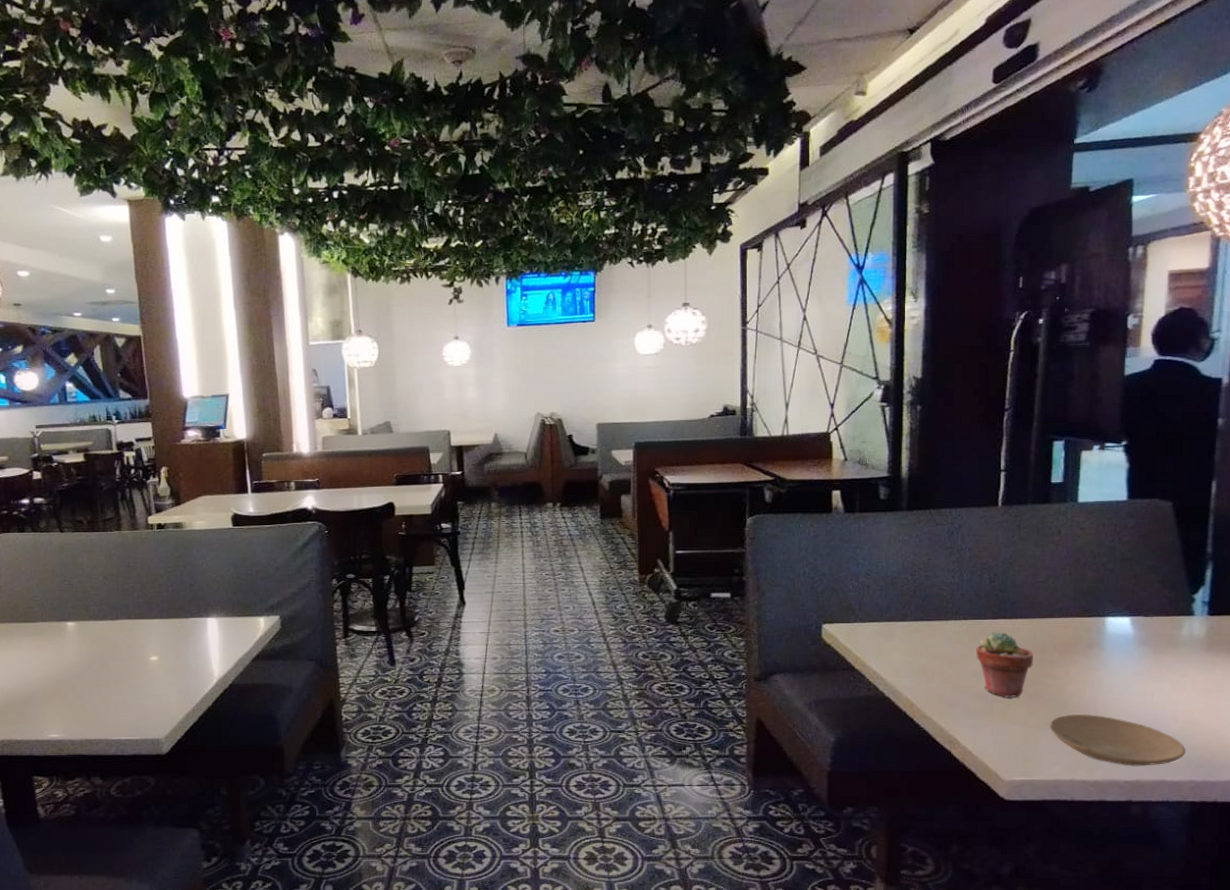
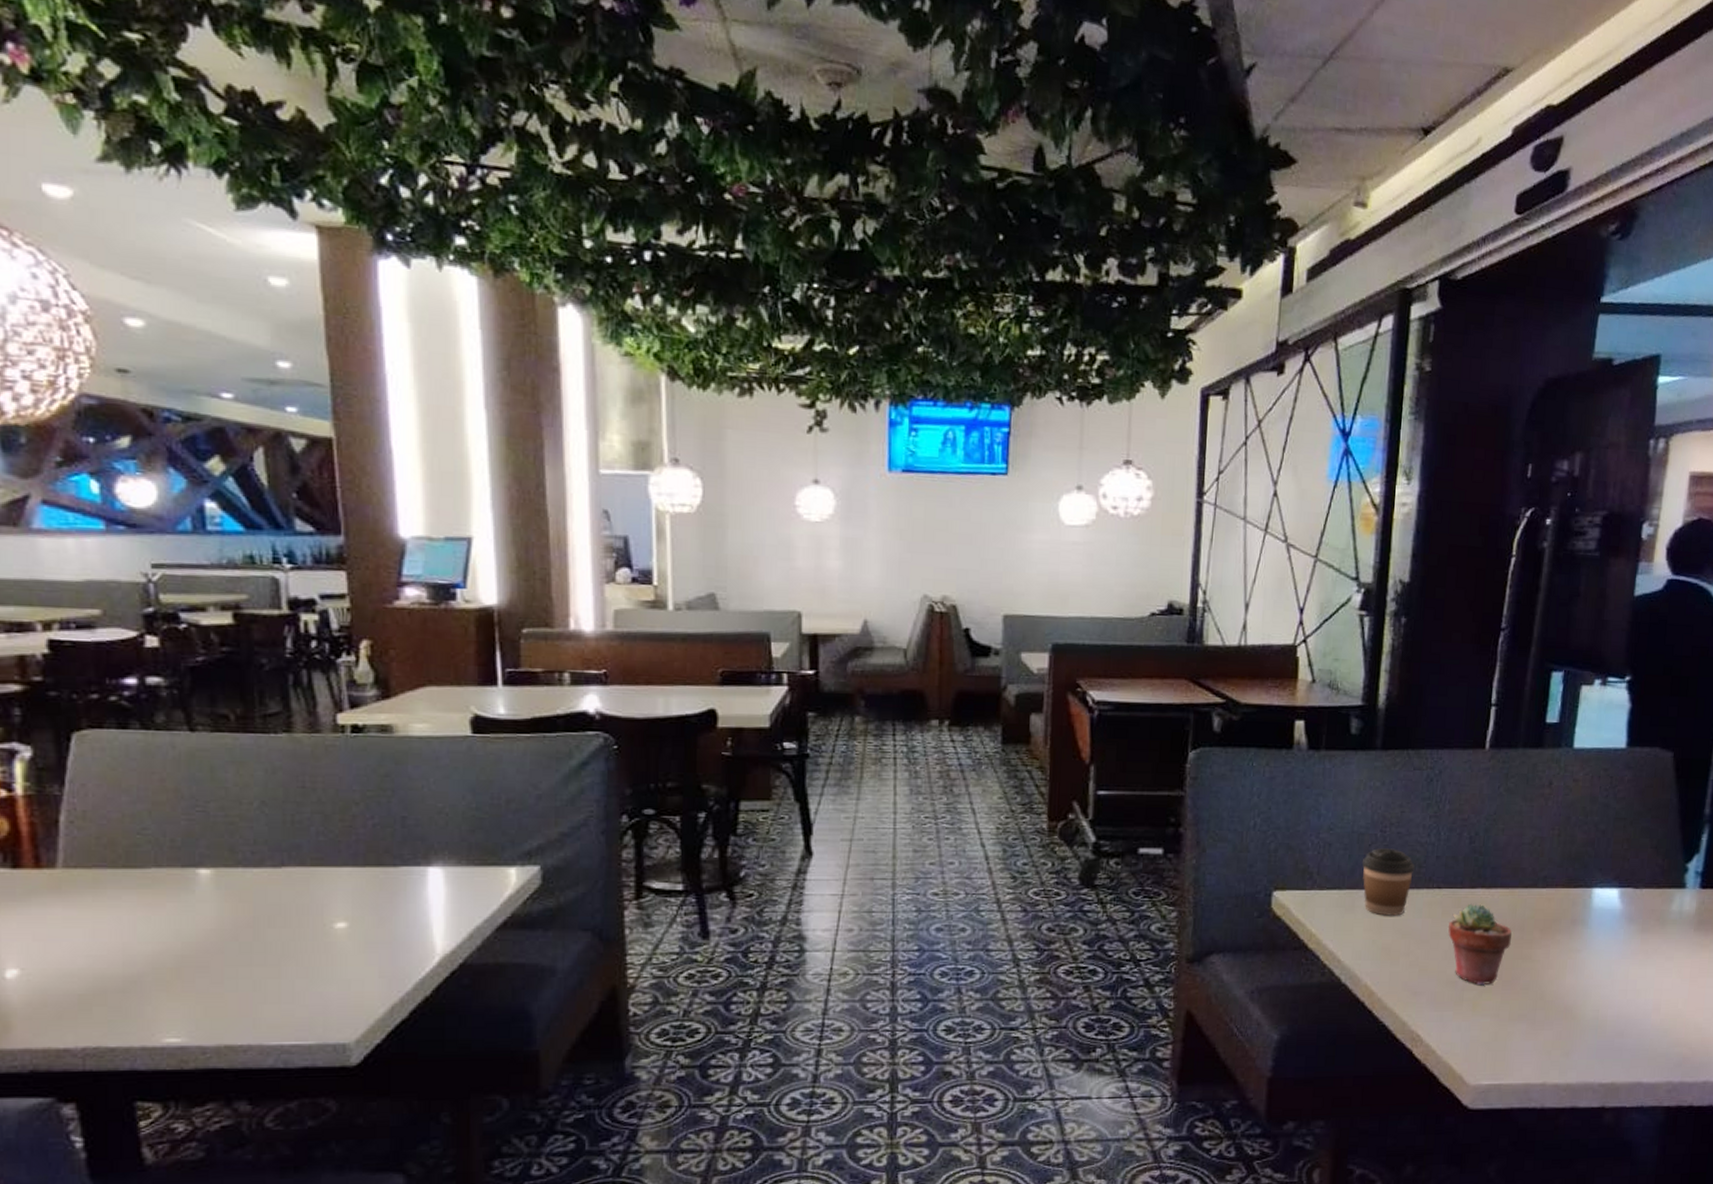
coffee cup: none [896,588,943,643] -> present [1362,848,1415,916]
plate: present [1049,713,1186,766] -> none [1523,1004,1665,1066]

